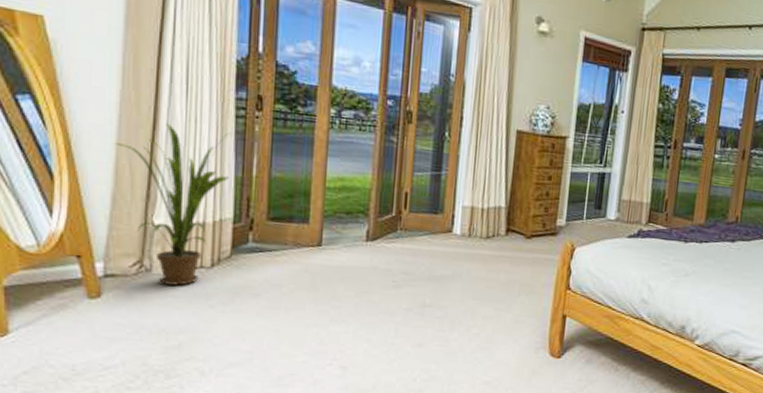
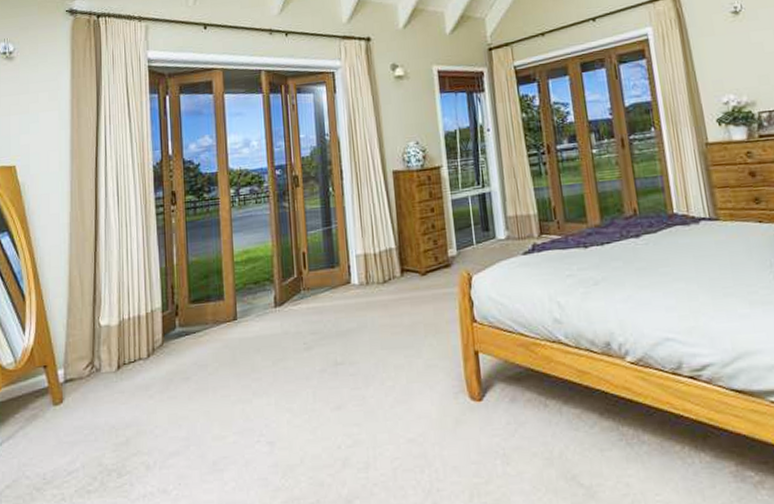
house plant: present [115,123,231,286] -> none [68,229,156,382]

